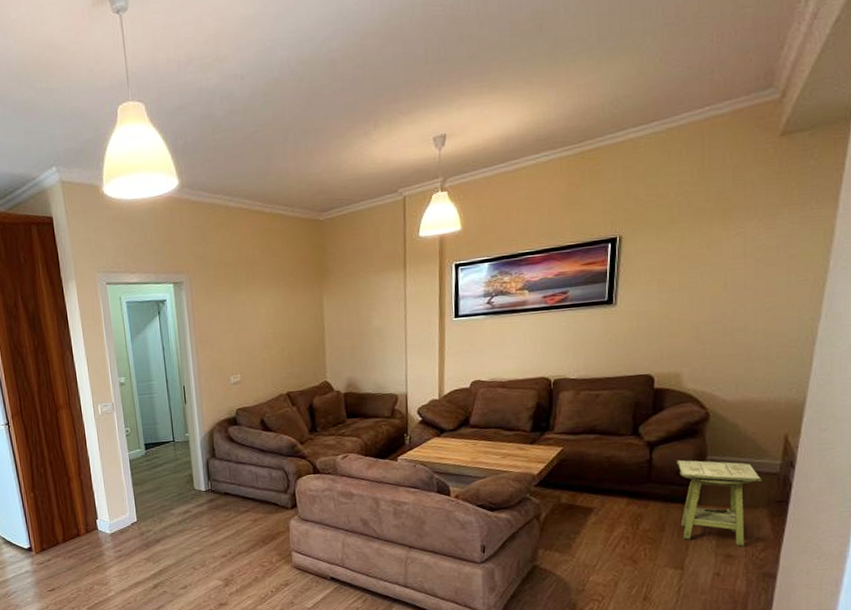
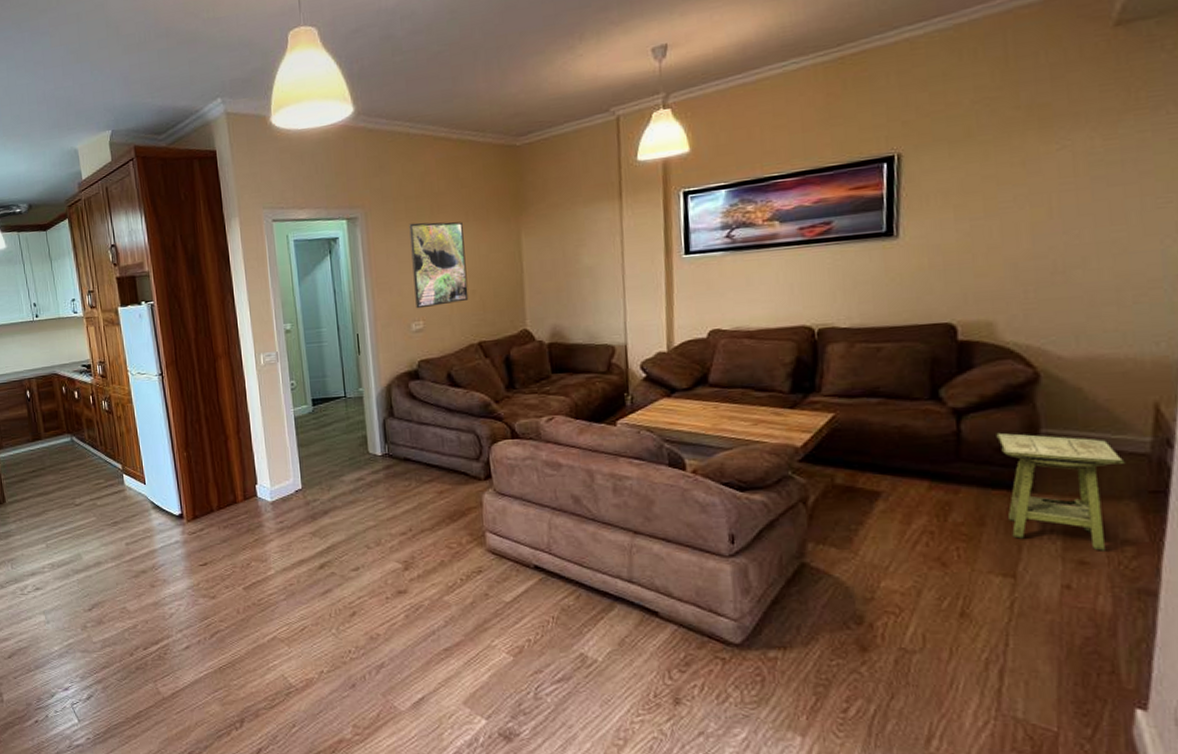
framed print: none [228,287,279,364] -> present [409,221,469,309]

